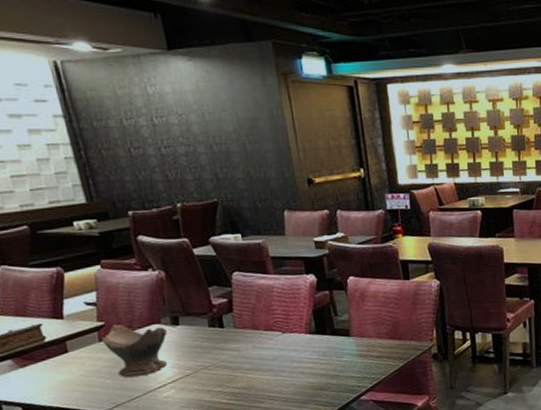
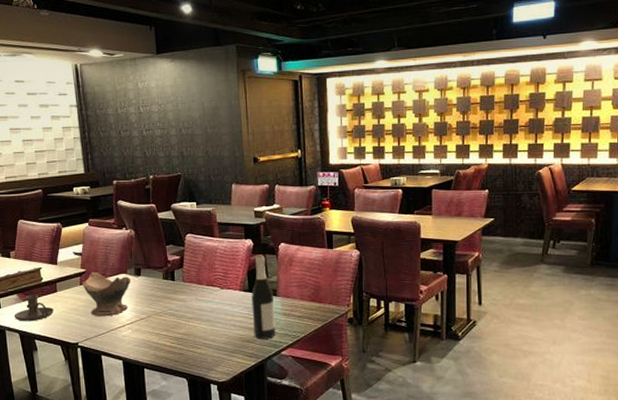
candle holder: none [10,358,67,393] -> present [14,295,54,322]
wine bottle: none [320,290,353,386] -> present [252,254,276,339]

